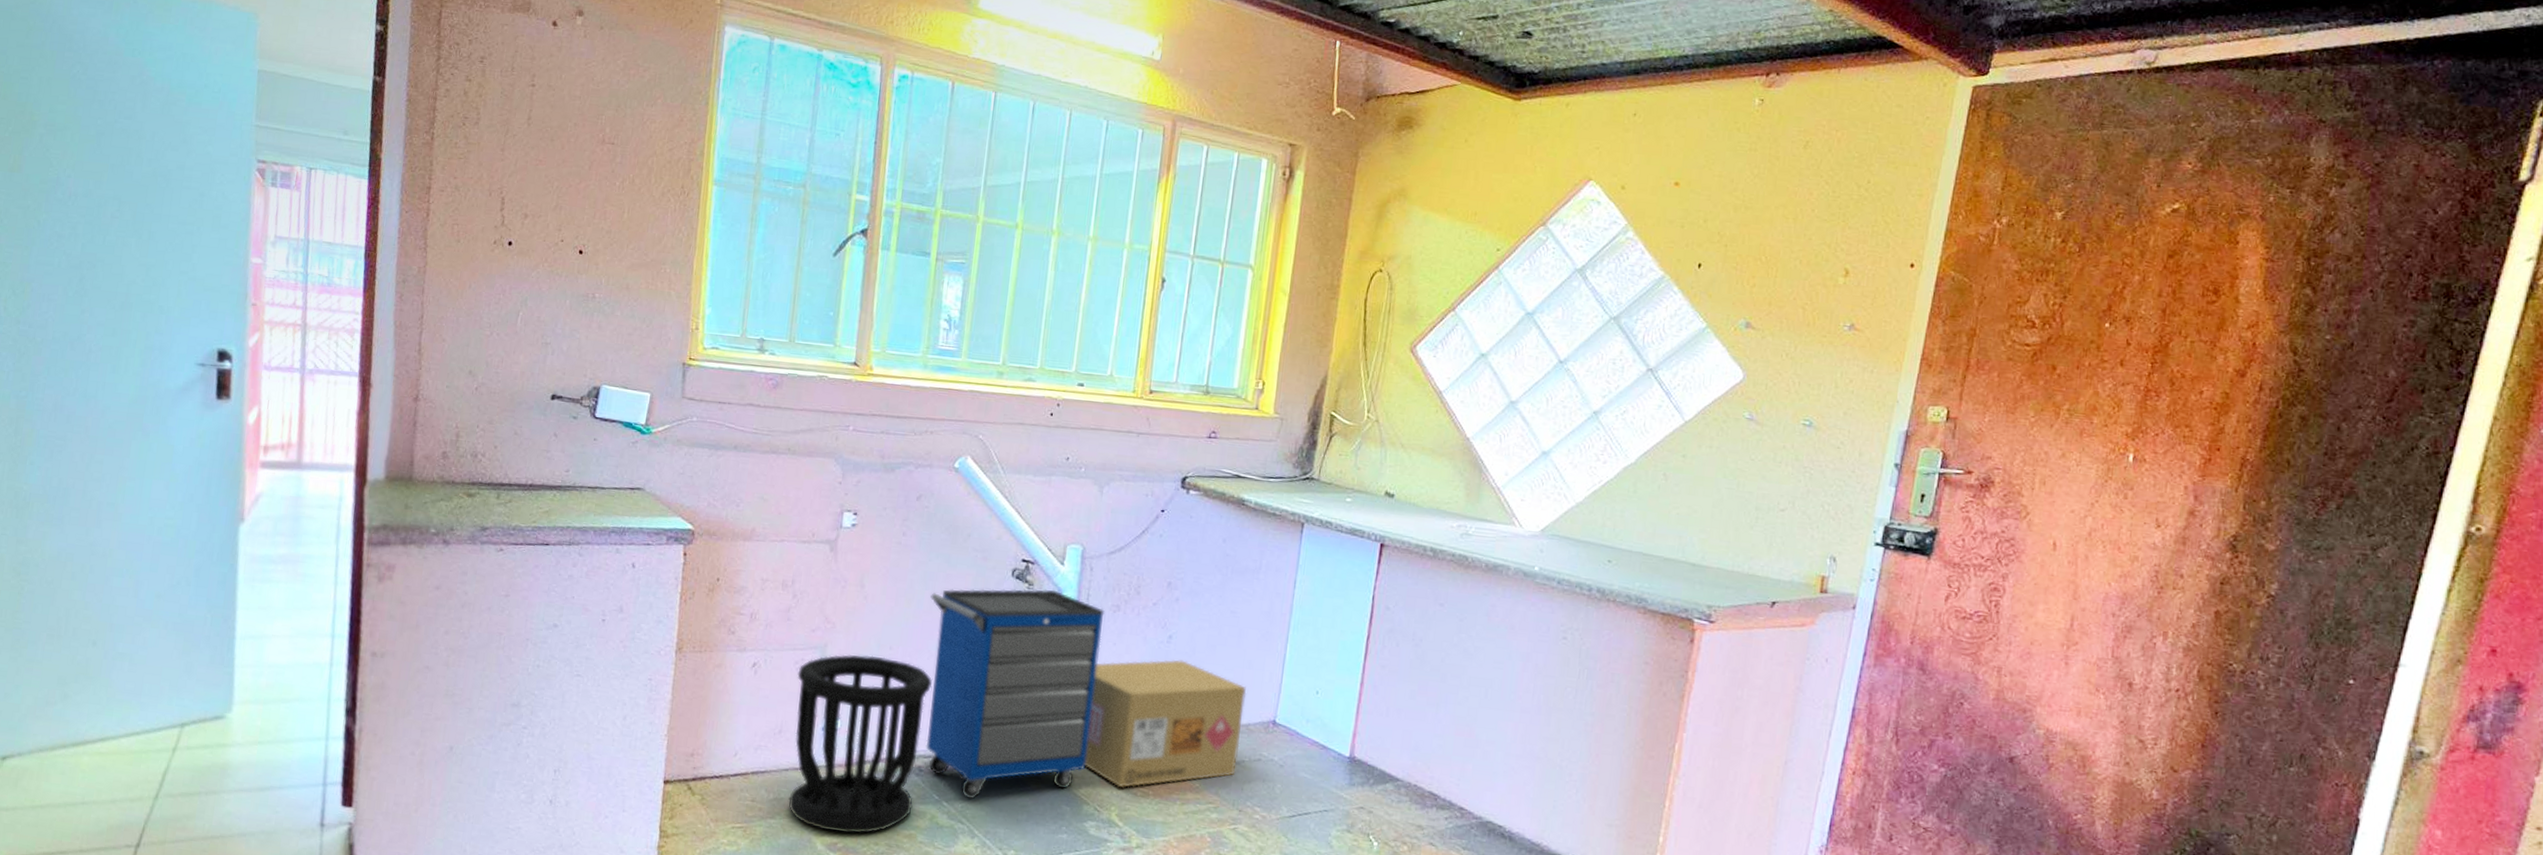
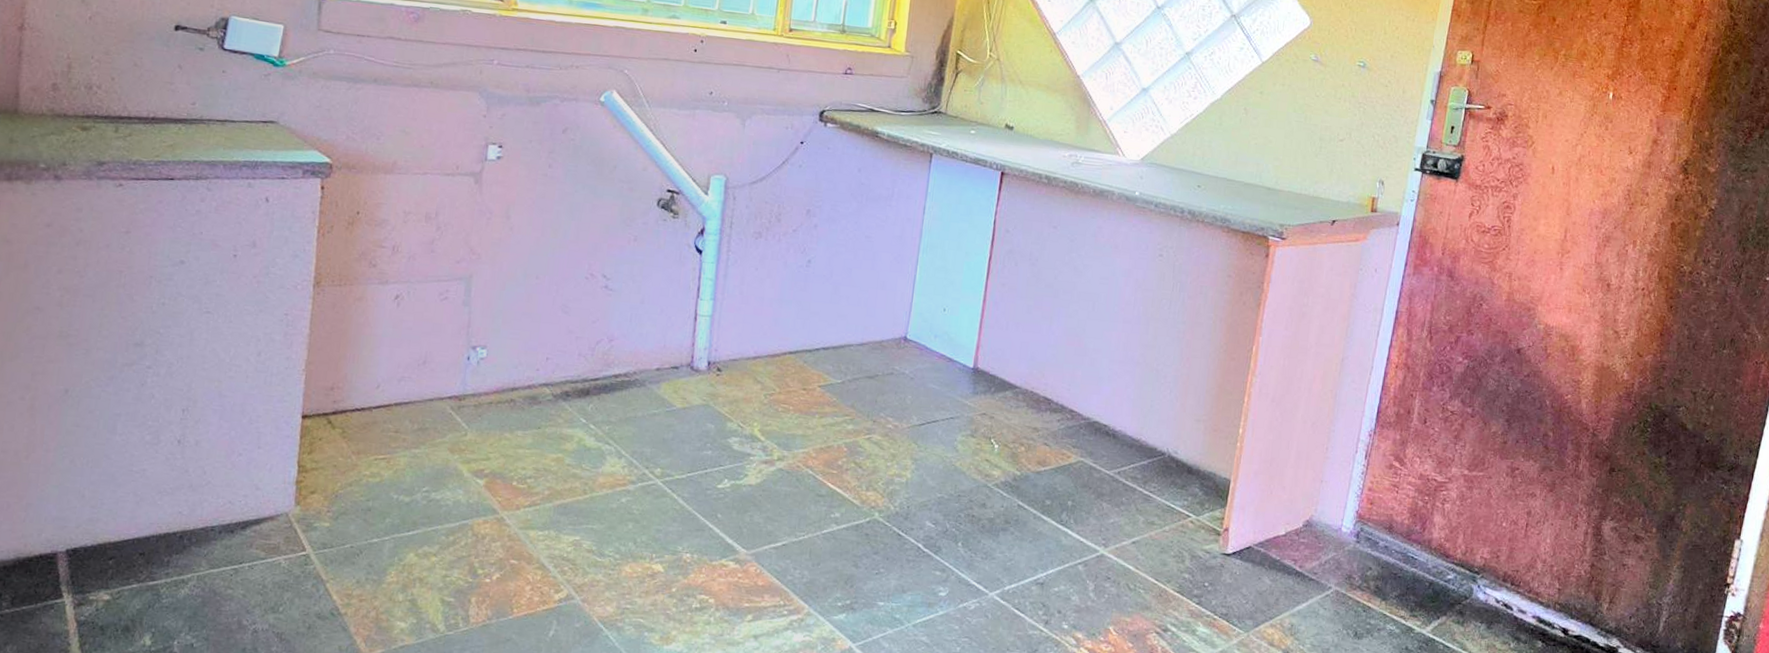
wastebasket: present [789,654,933,834] -> none [434,284,580,460]
cabinet: present [925,589,1105,799] -> none [572,217,747,421]
cardboard box: present [1084,659,1247,789] -> none [727,282,880,405]

